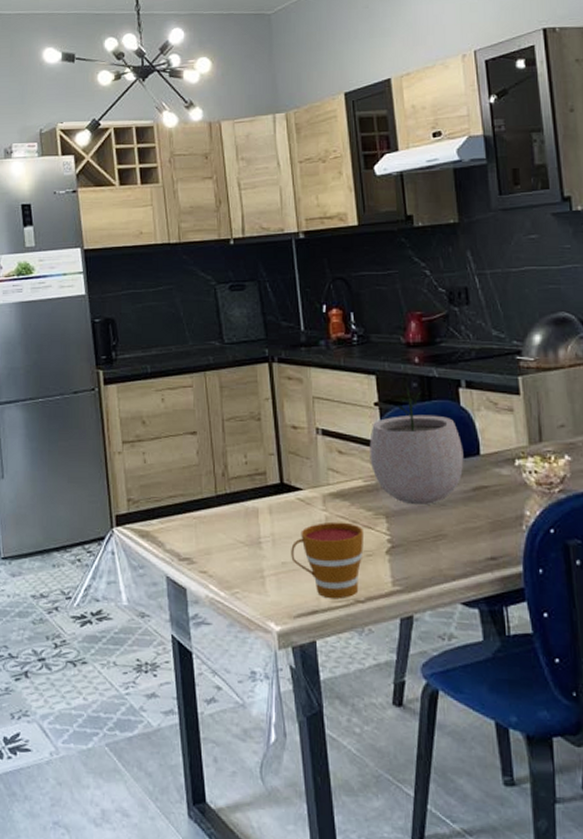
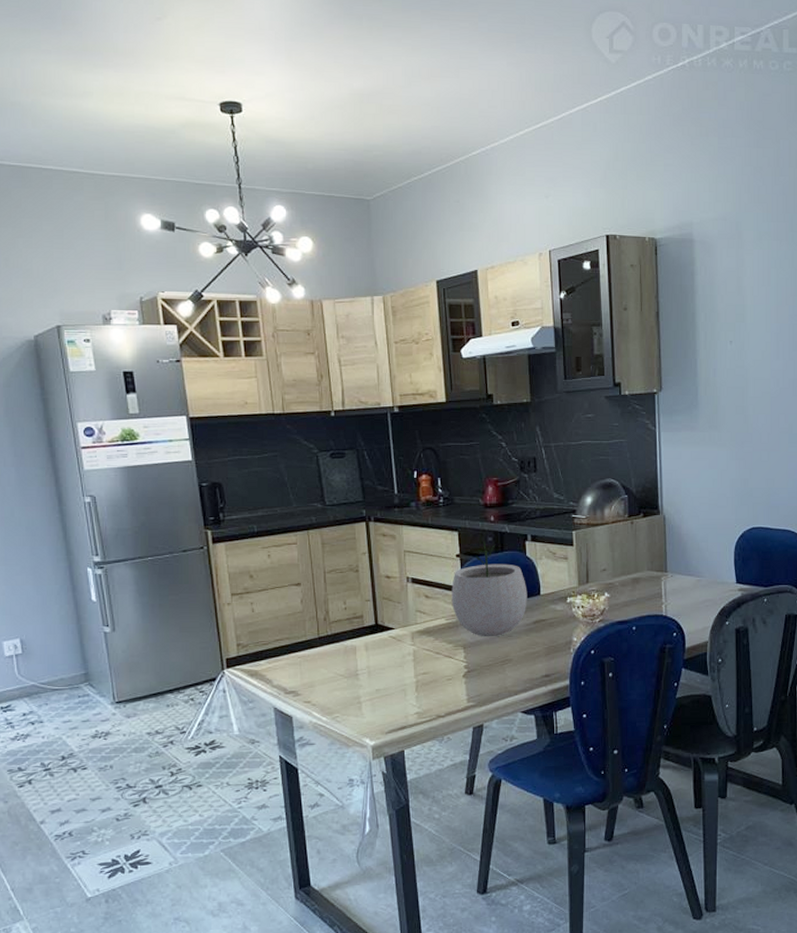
cup: present [291,521,365,599] -> none [384,654,446,716]

